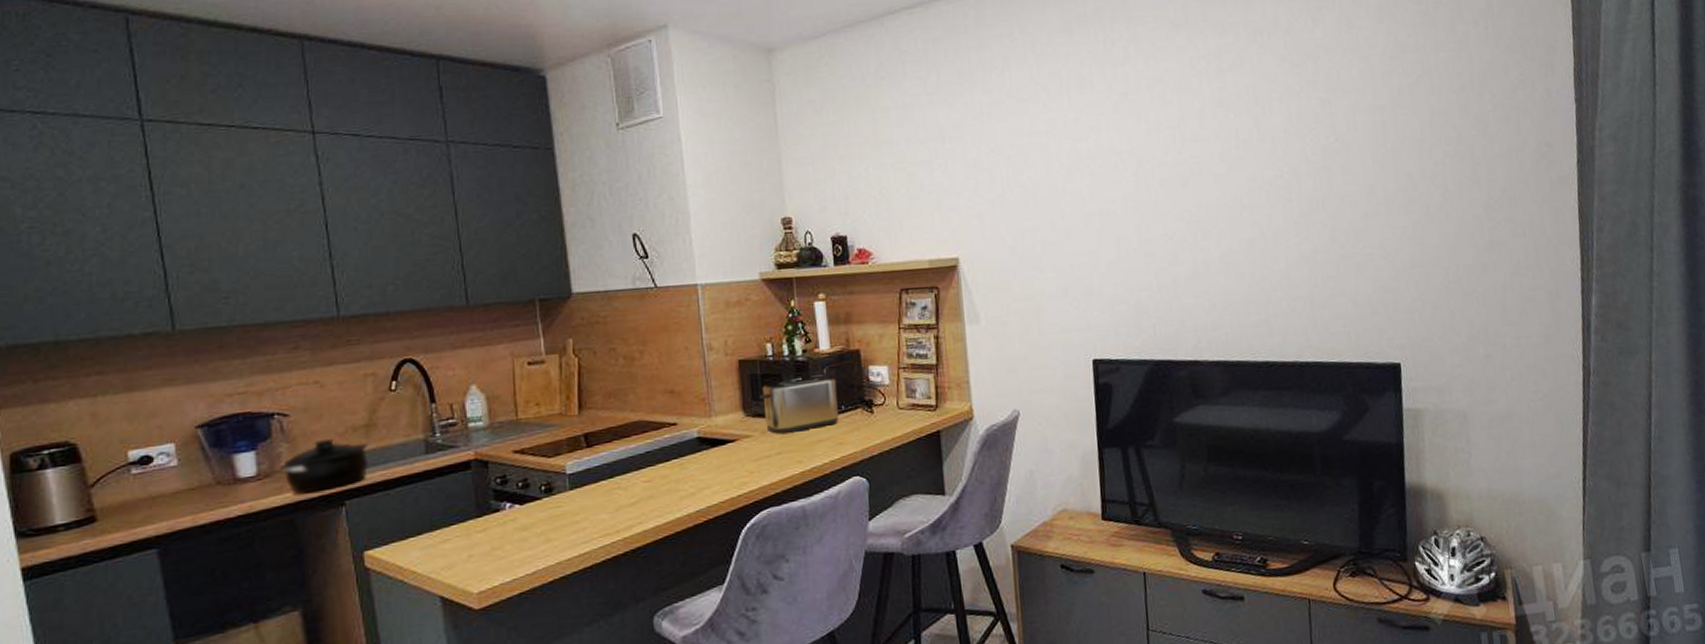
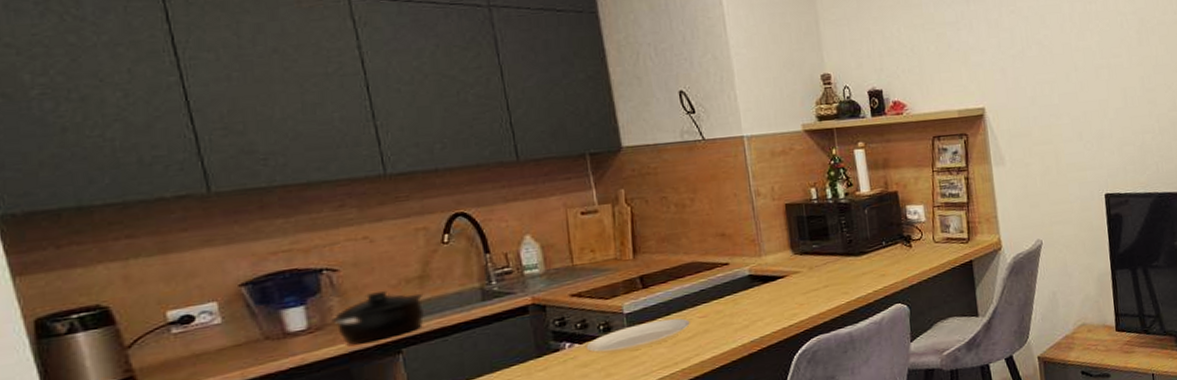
plate: none [526,481,634,518] -> present [586,318,690,355]
toaster: present [759,375,840,435] -> none [806,215,881,270]

